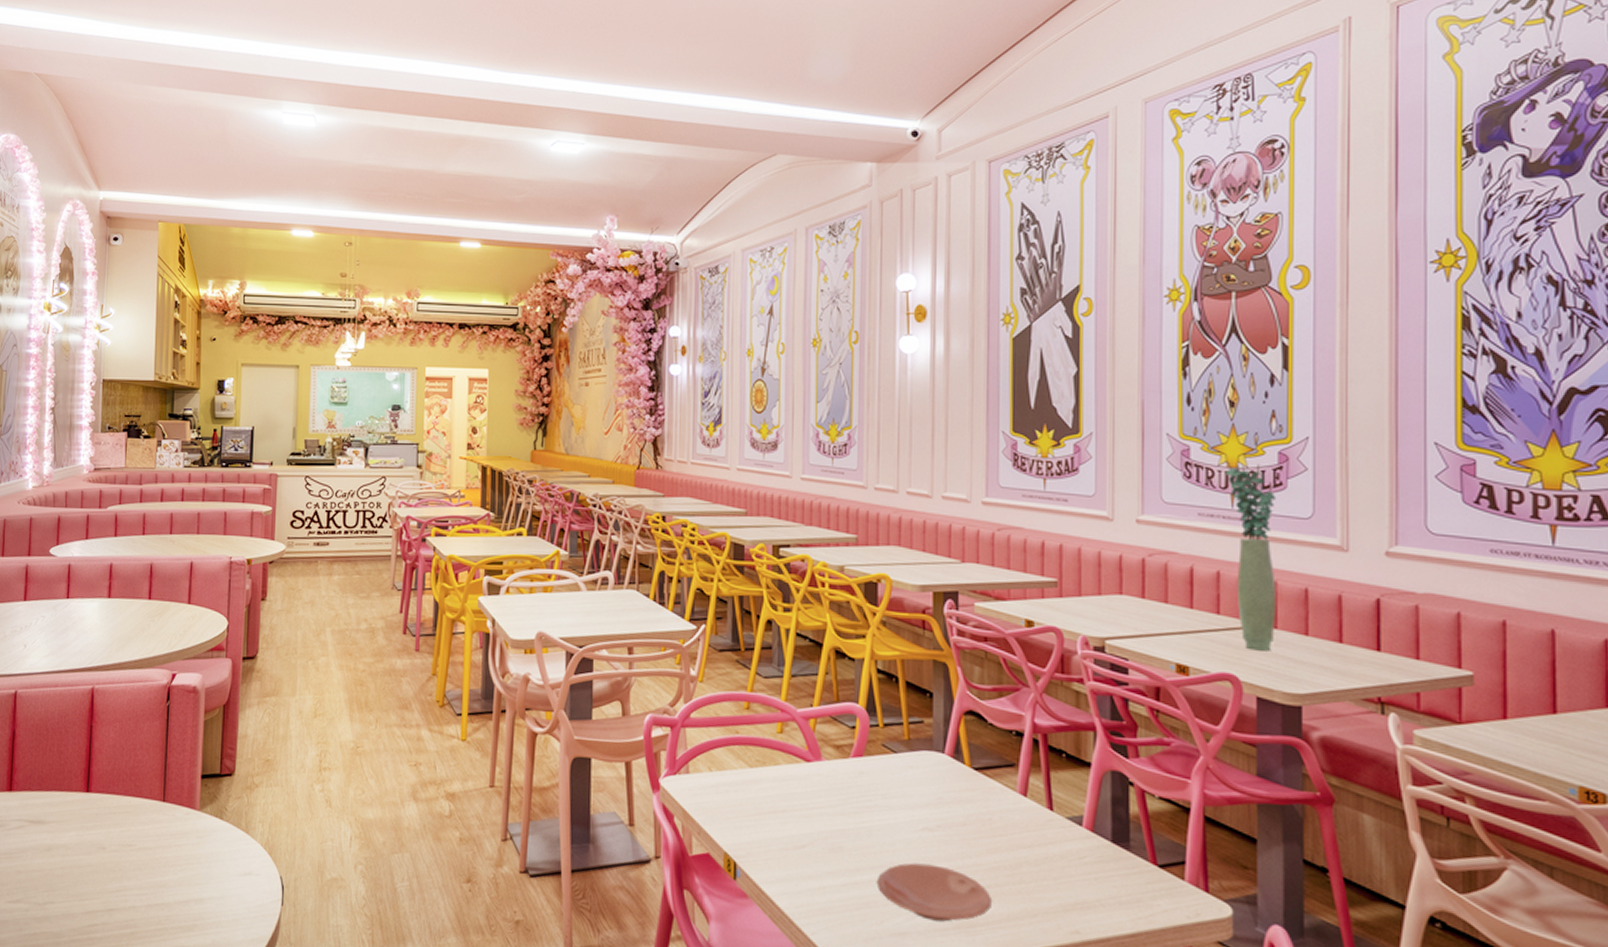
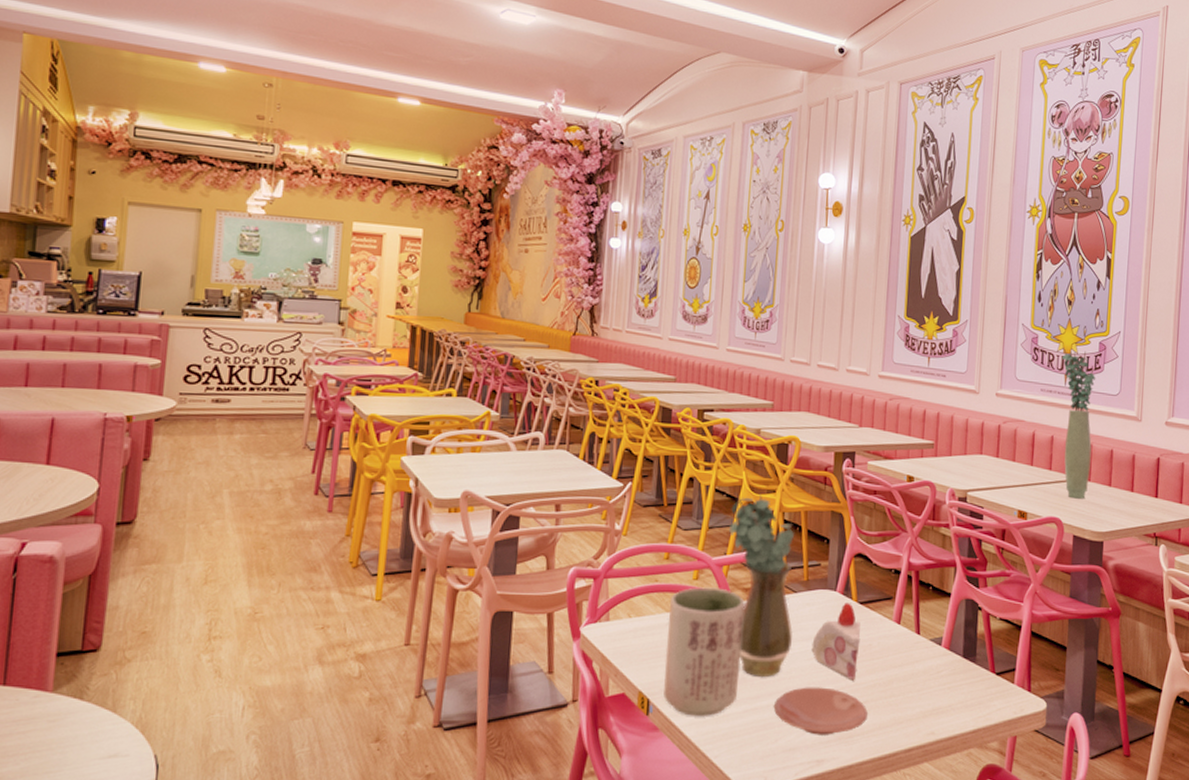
cup: none [750,741,837,887] -> present [663,587,745,716]
vase: none [813,635,895,848] -> present [728,491,794,678]
cake slice: none [918,767,978,860] -> present [811,603,861,681]

